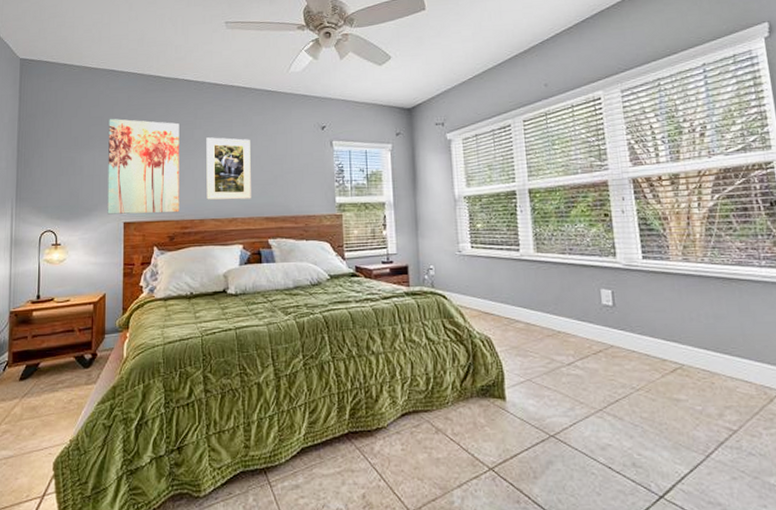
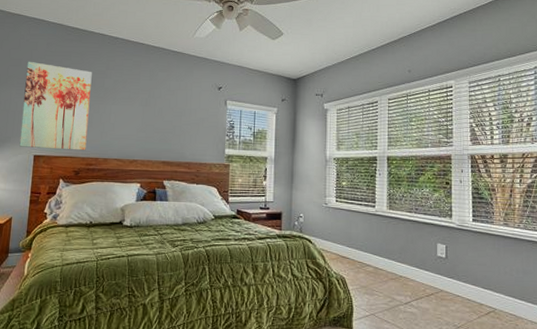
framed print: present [206,137,251,200] -> none [111,87,155,144]

